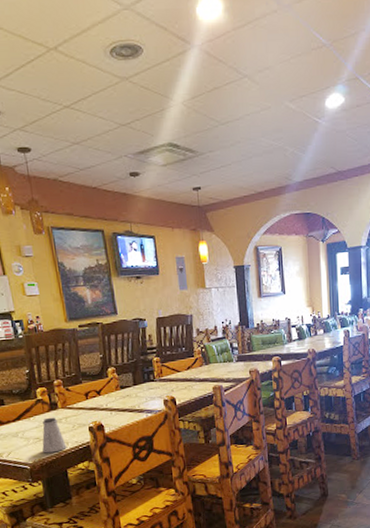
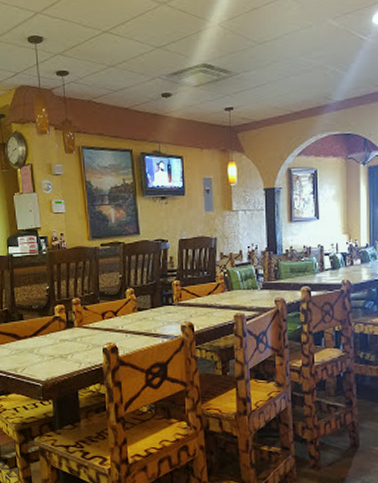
saltshaker: present [42,417,67,453] -> none [56,335,79,372]

